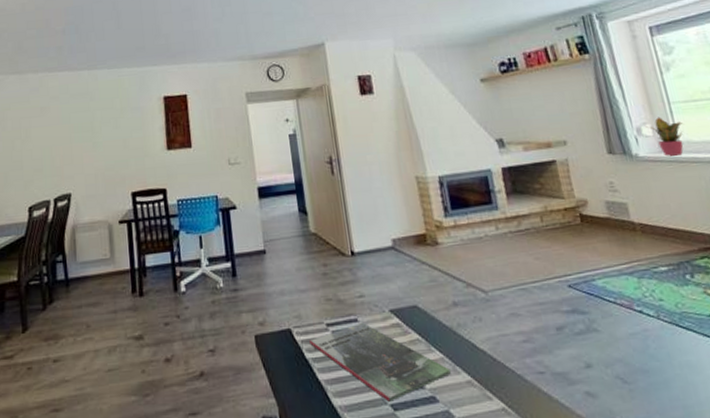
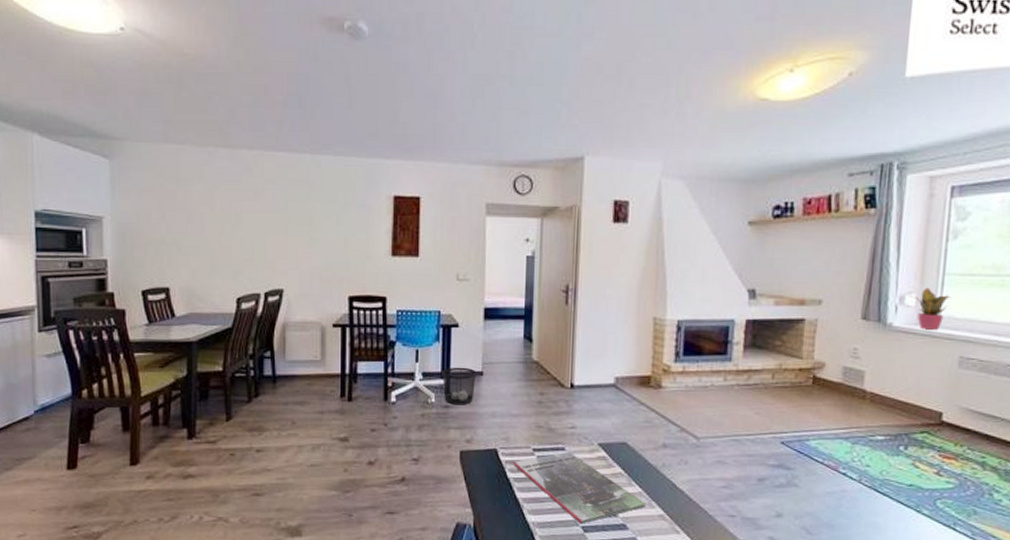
waste bin: none [226,247,260,288] -> present [442,367,476,405]

